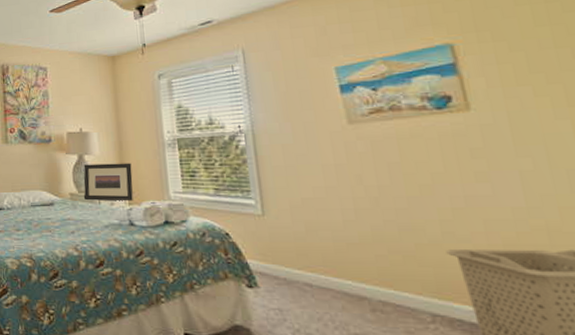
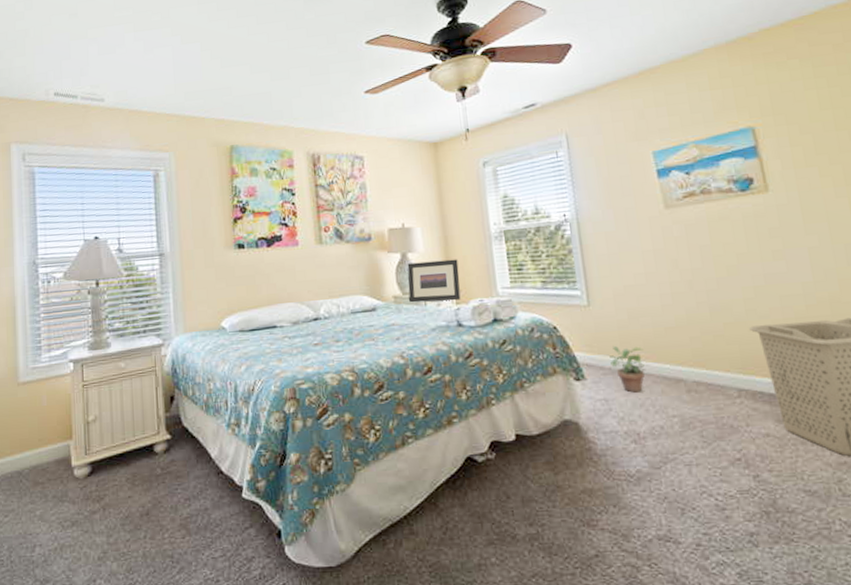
potted plant: none [285,256,324,306] -> present [609,345,645,393]

